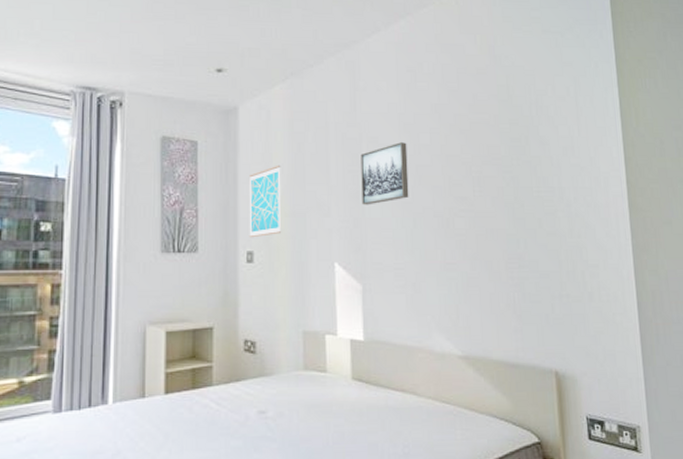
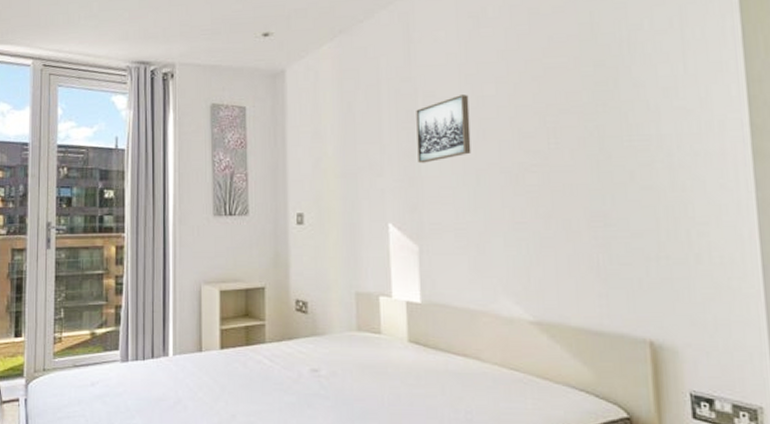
wall art: present [248,165,281,238] -> none [297,125,331,200]

